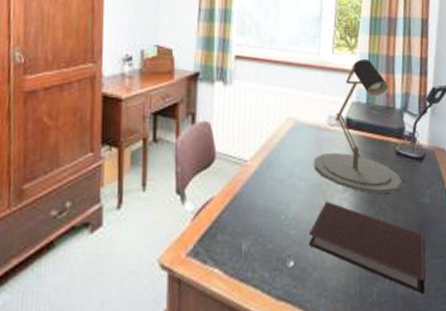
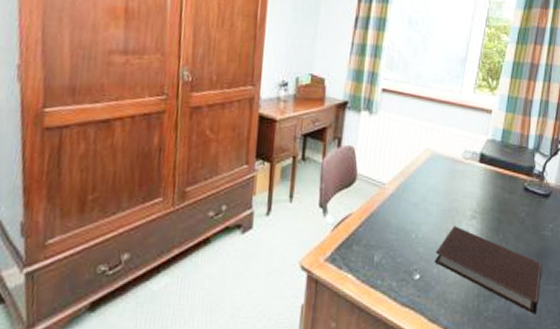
desk lamp: present [314,58,403,194] -> none [446,100,527,223]

